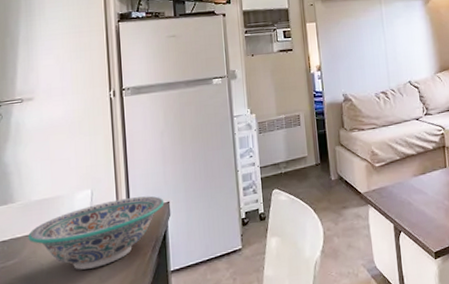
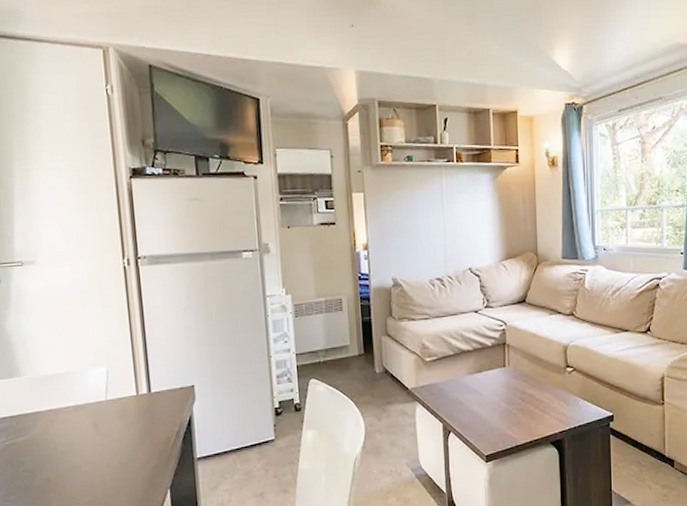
decorative bowl: present [28,196,165,270] -> none [38,378,189,451]

